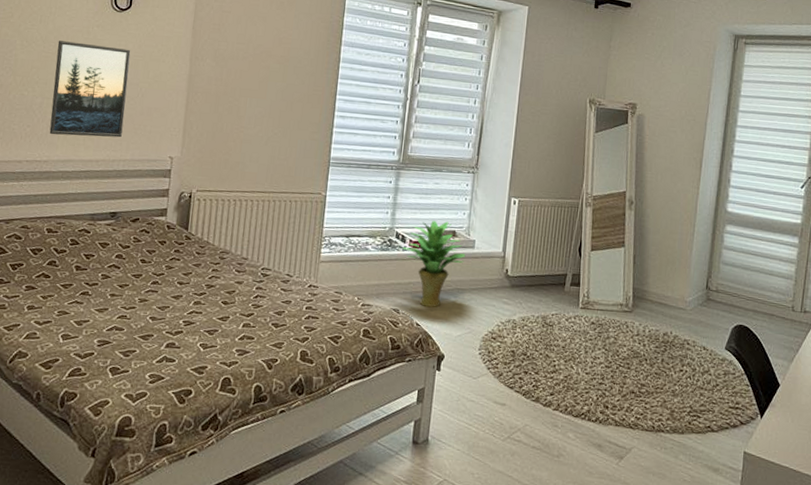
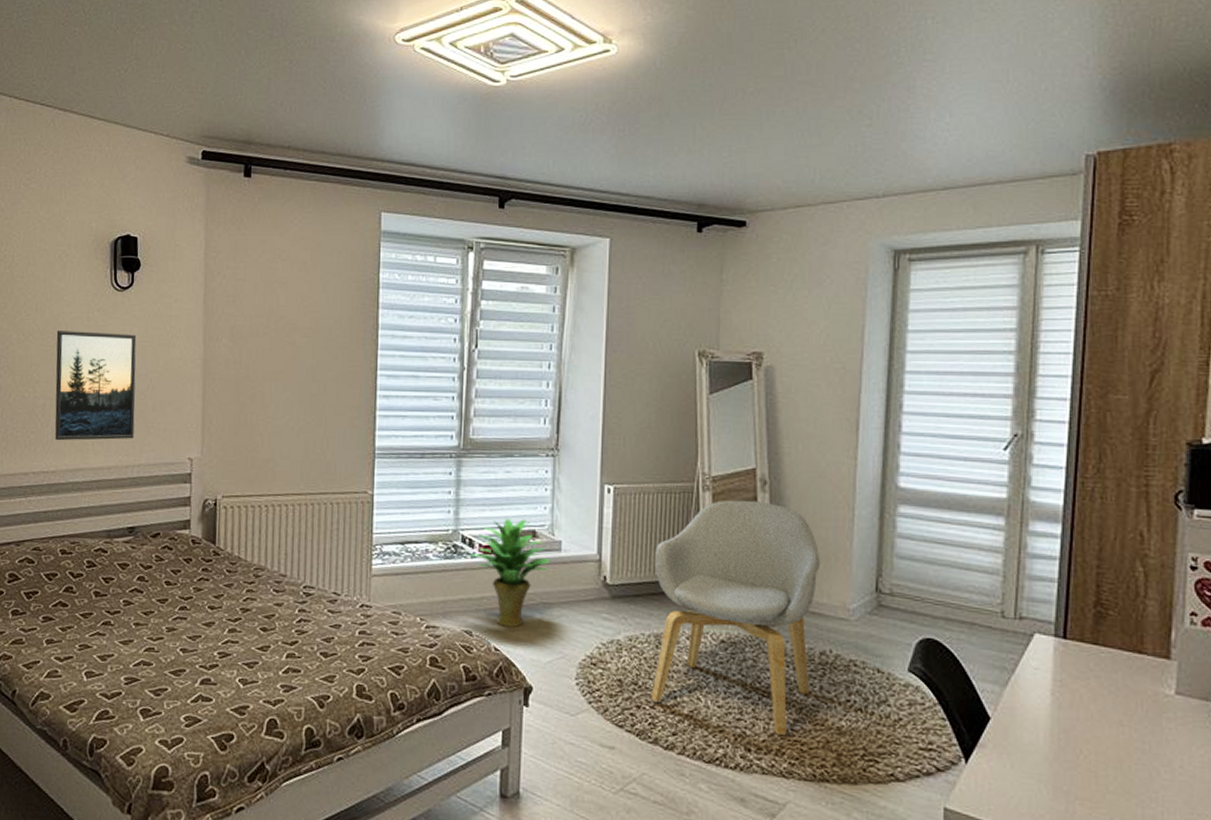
armchair: none [536,214,668,397] -> present [651,499,820,736]

